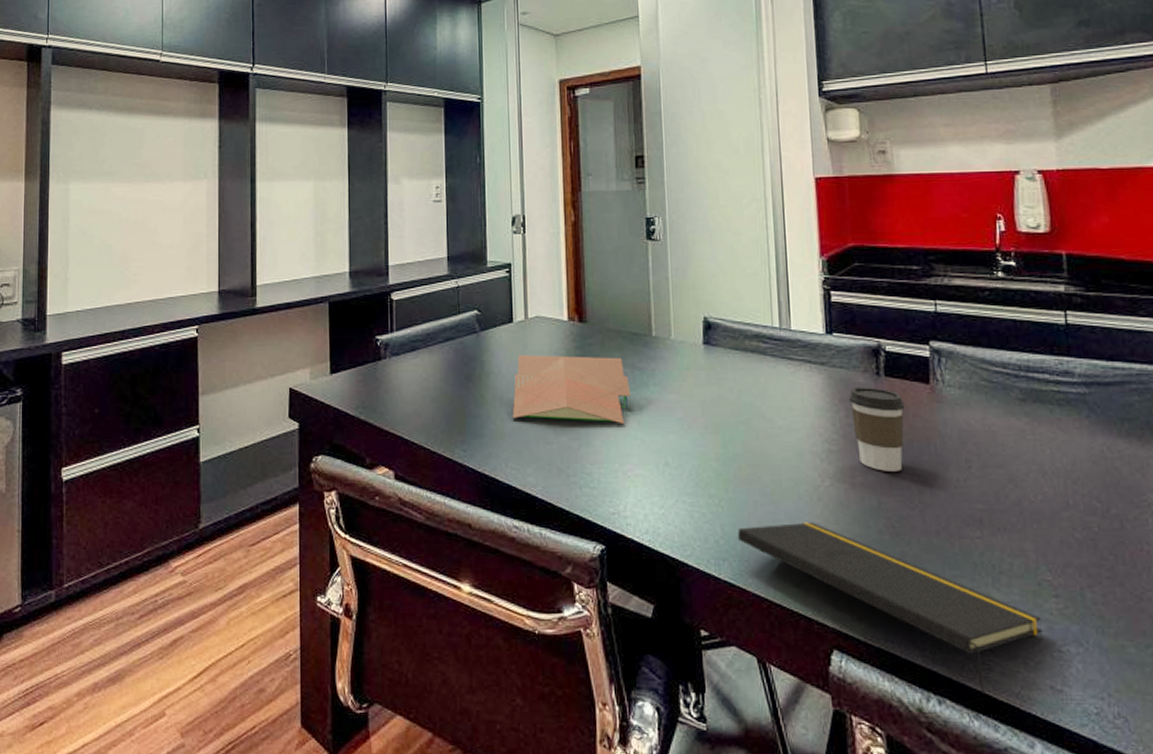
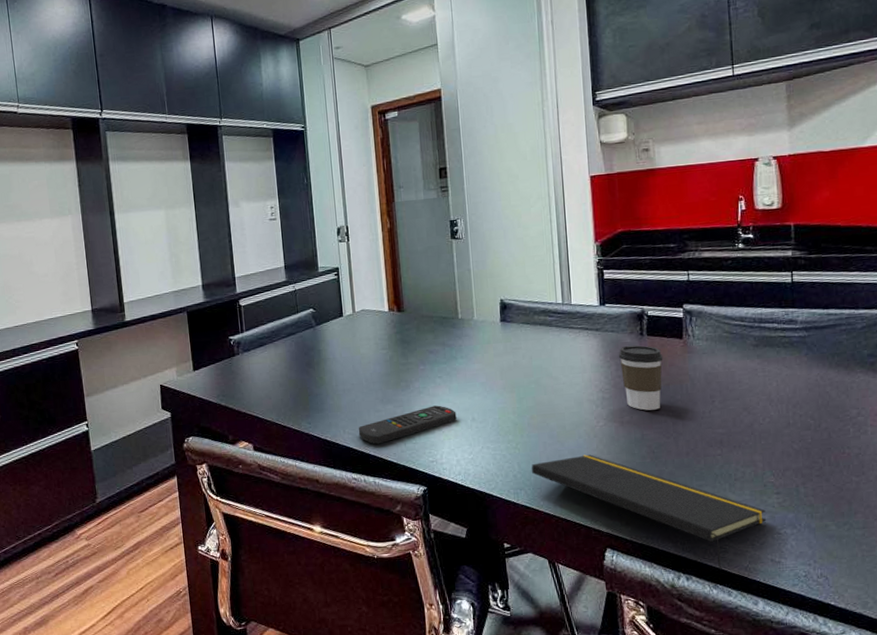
papers: present [512,354,631,425] -> none [346,338,443,394]
remote control: none [523,442,646,485] -> present [358,405,457,445]

